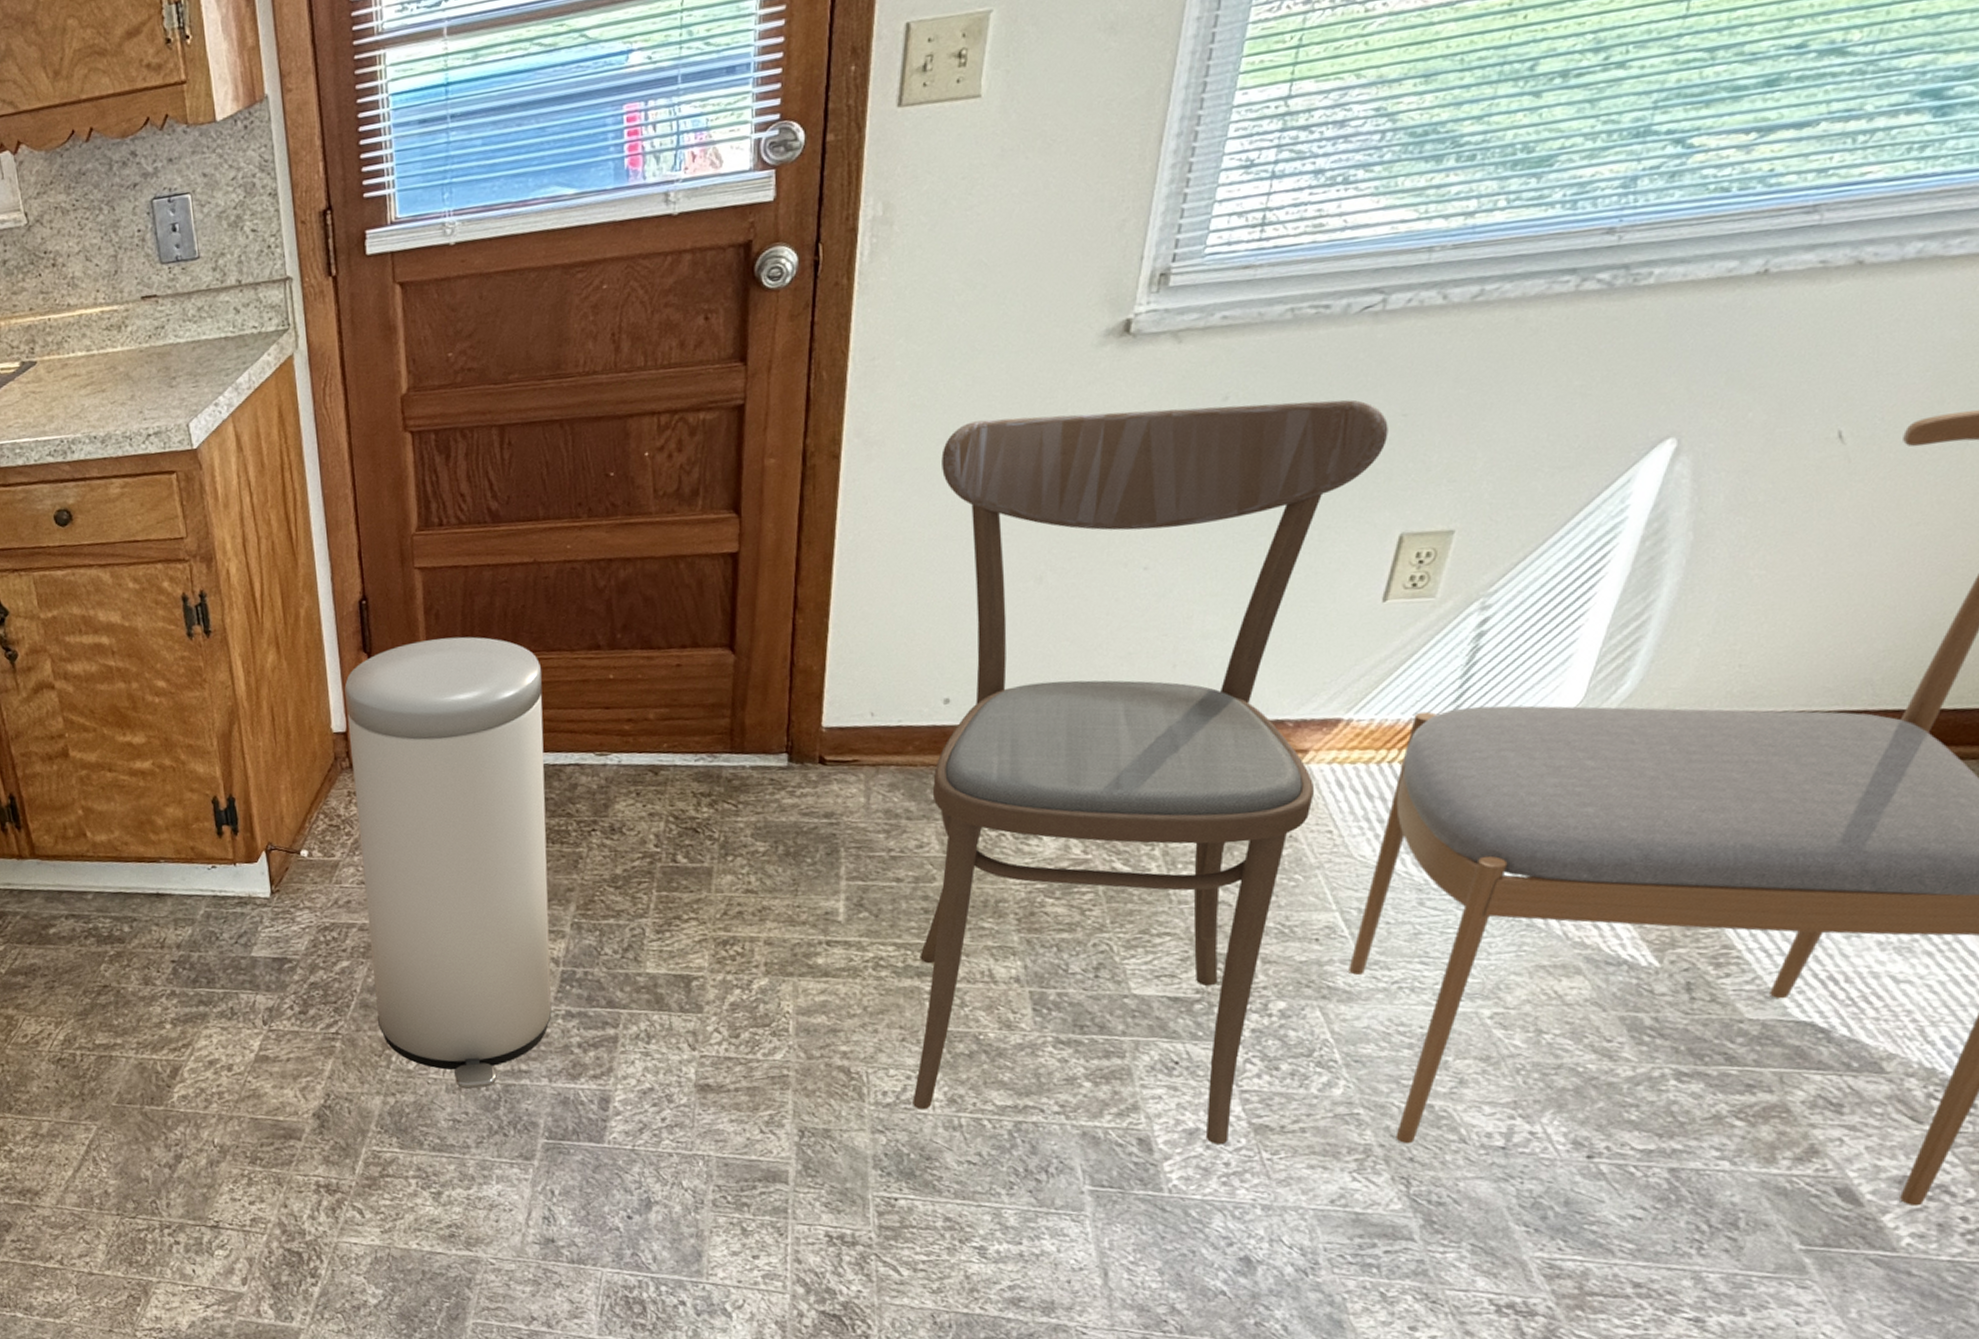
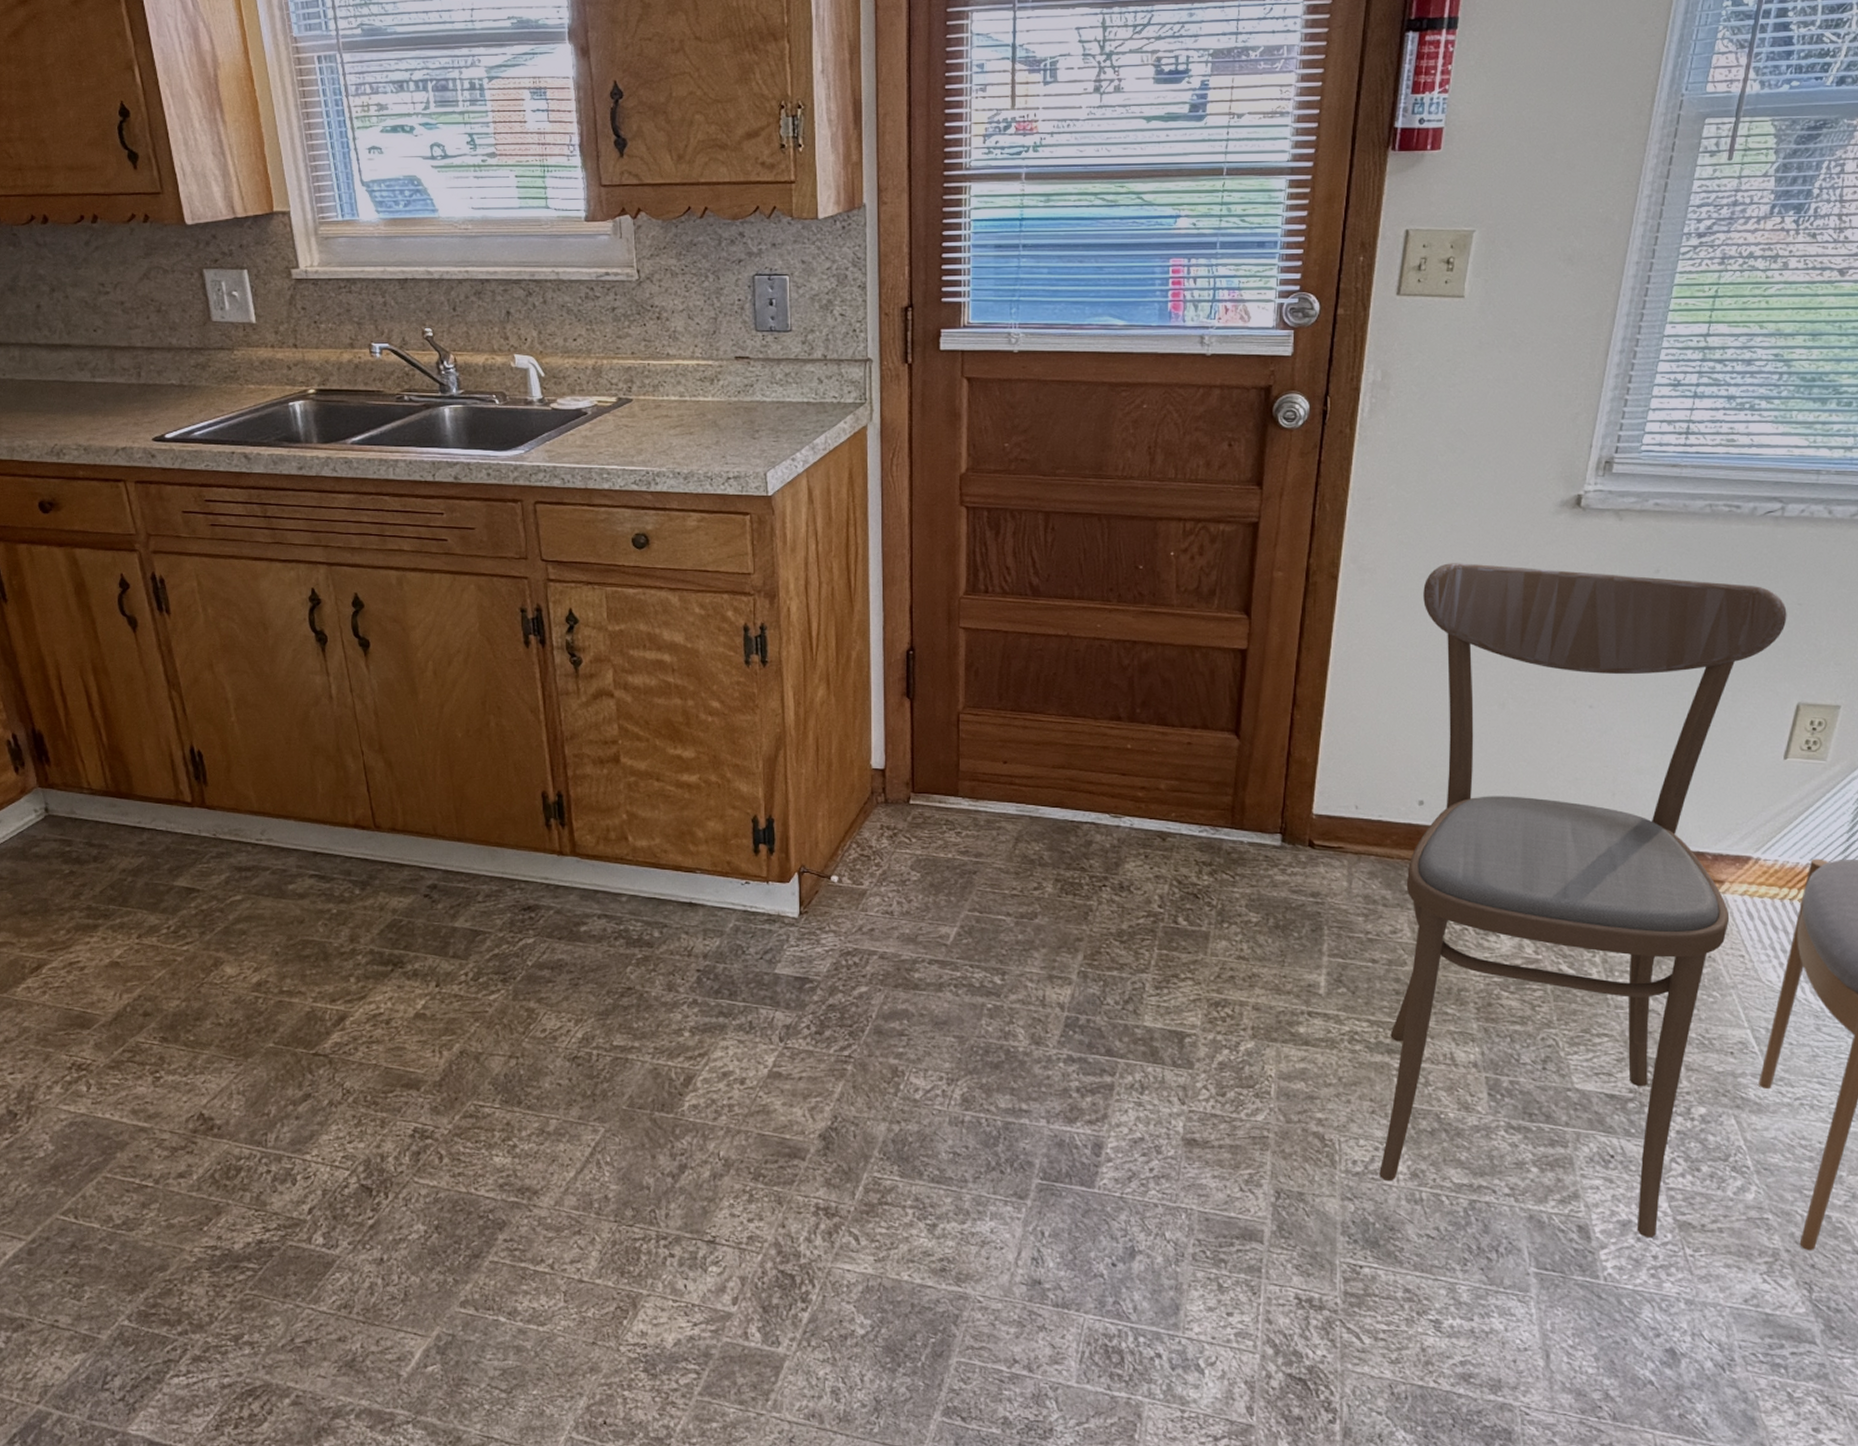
pedal bin: present [344,636,552,1089] -> none [886,694,1068,1123]

